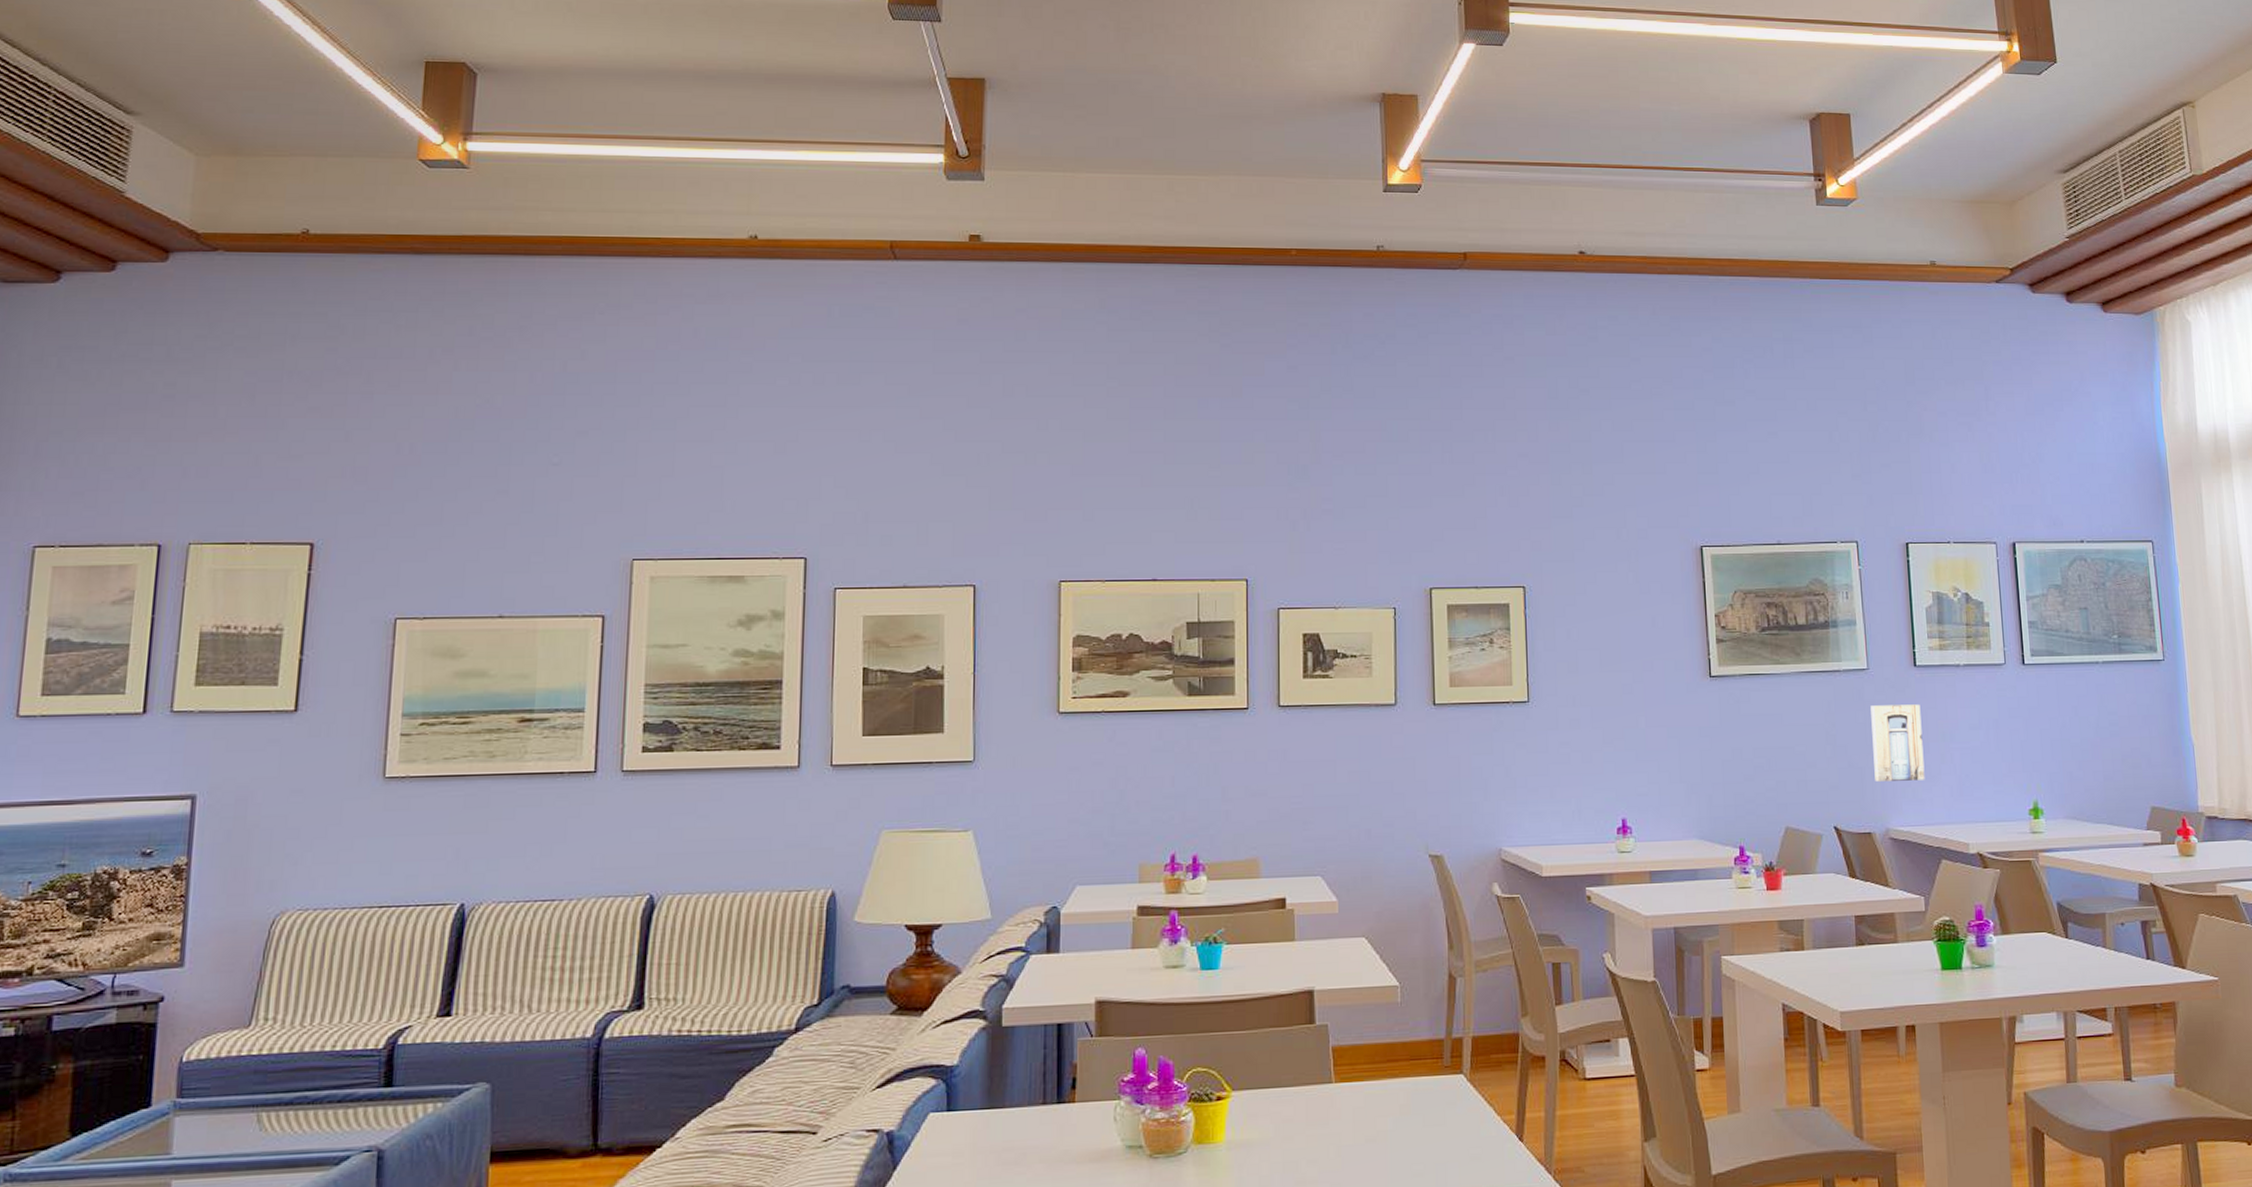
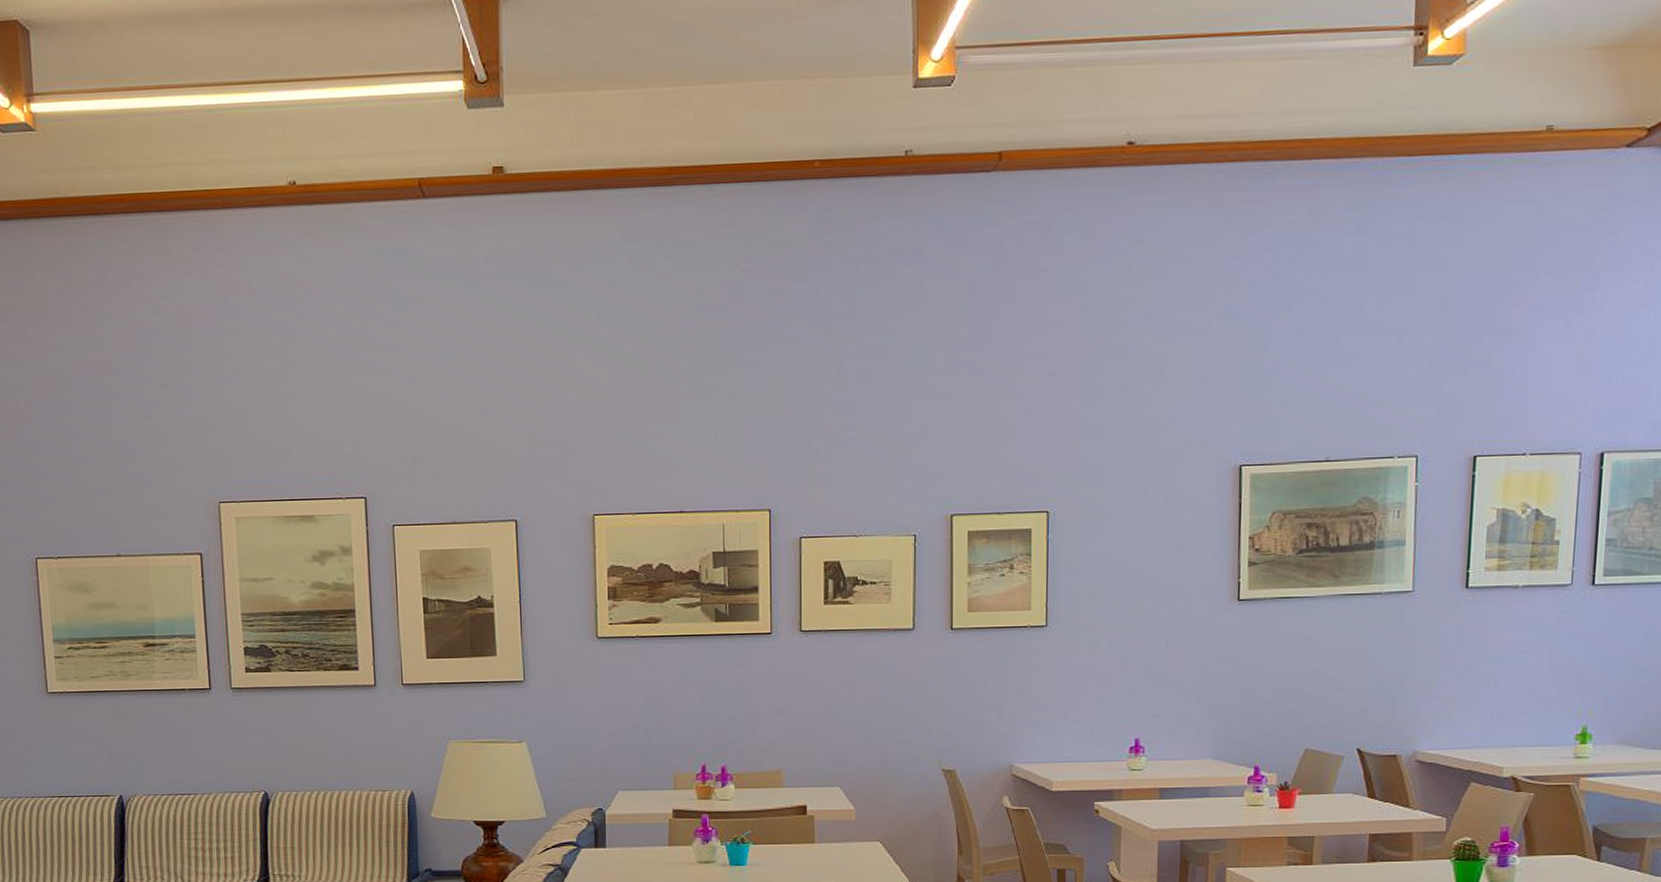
wall art: present [1870,704,1925,782] -> none [1407,627,1468,705]

